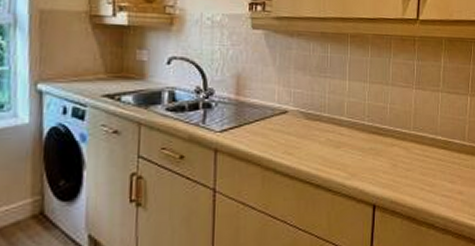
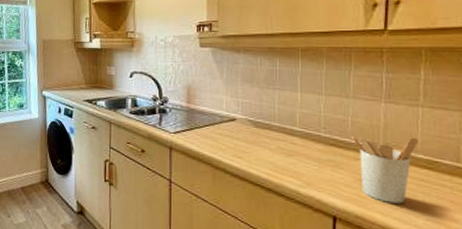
utensil holder: none [389,120,439,184] -> present [351,135,419,204]

